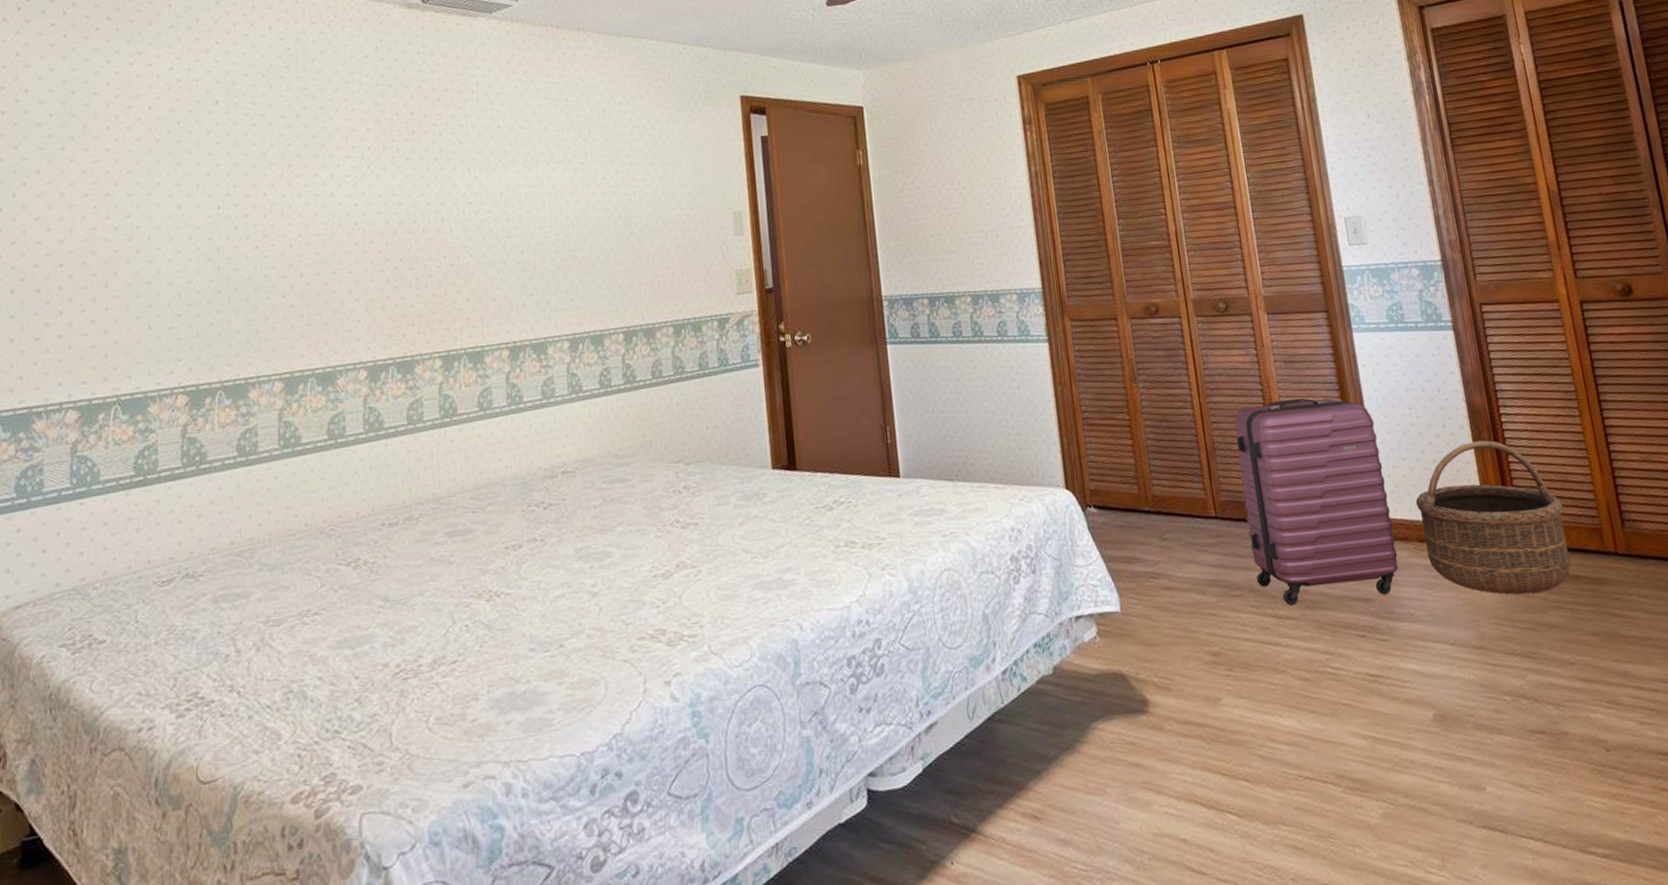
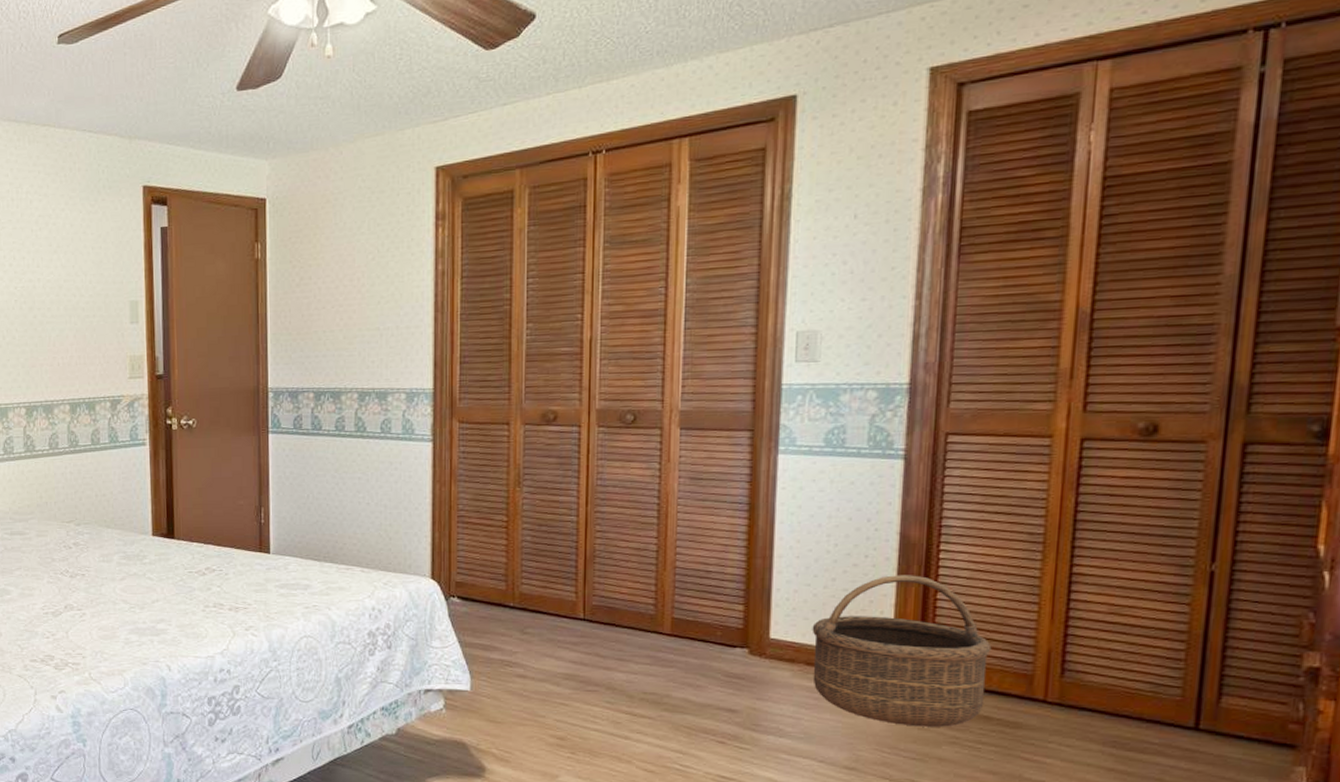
suitcase: present [1234,398,1399,606] -> none [616,515,783,709]

